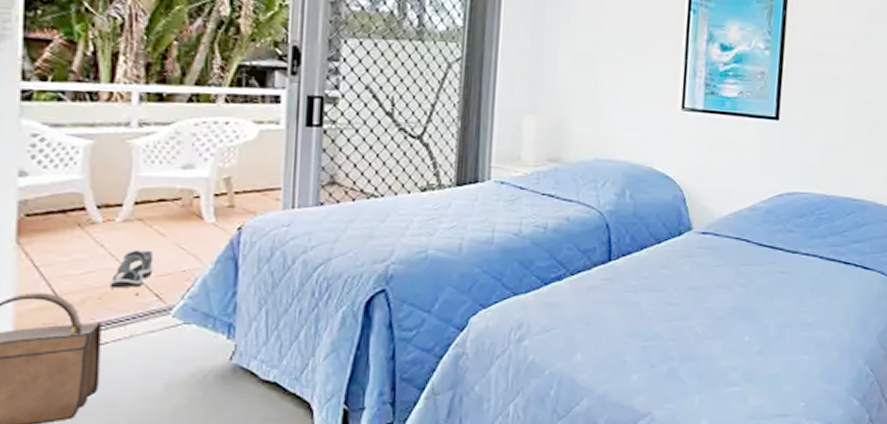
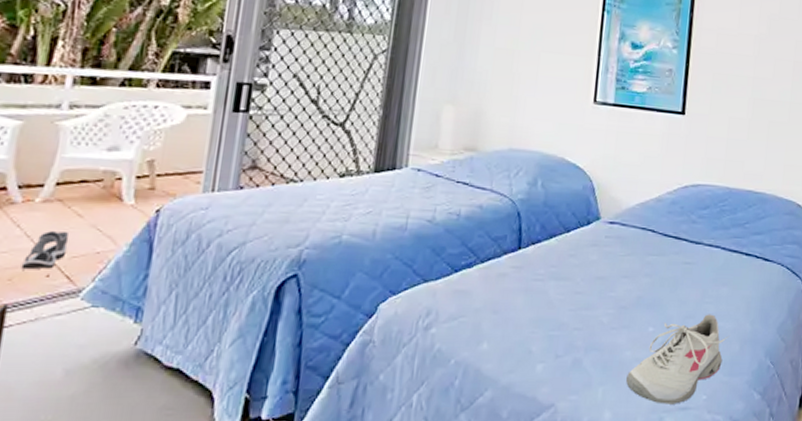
athletic shoe: none [723,323,828,412] -> present [626,314,730,404]

